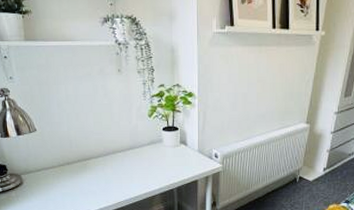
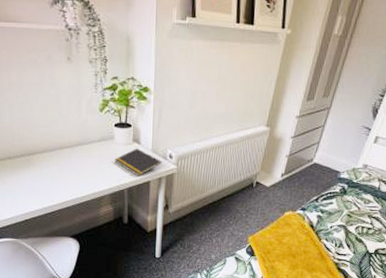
notepad: none [163,149,208,176] -> present [114,148,162,177]

